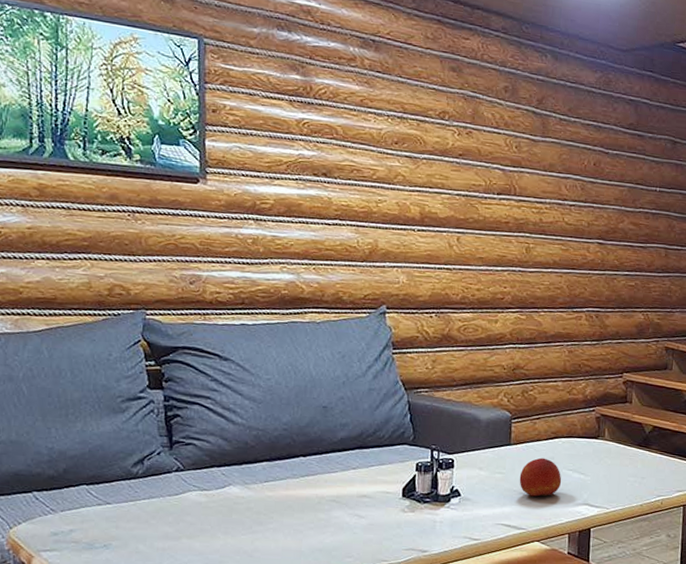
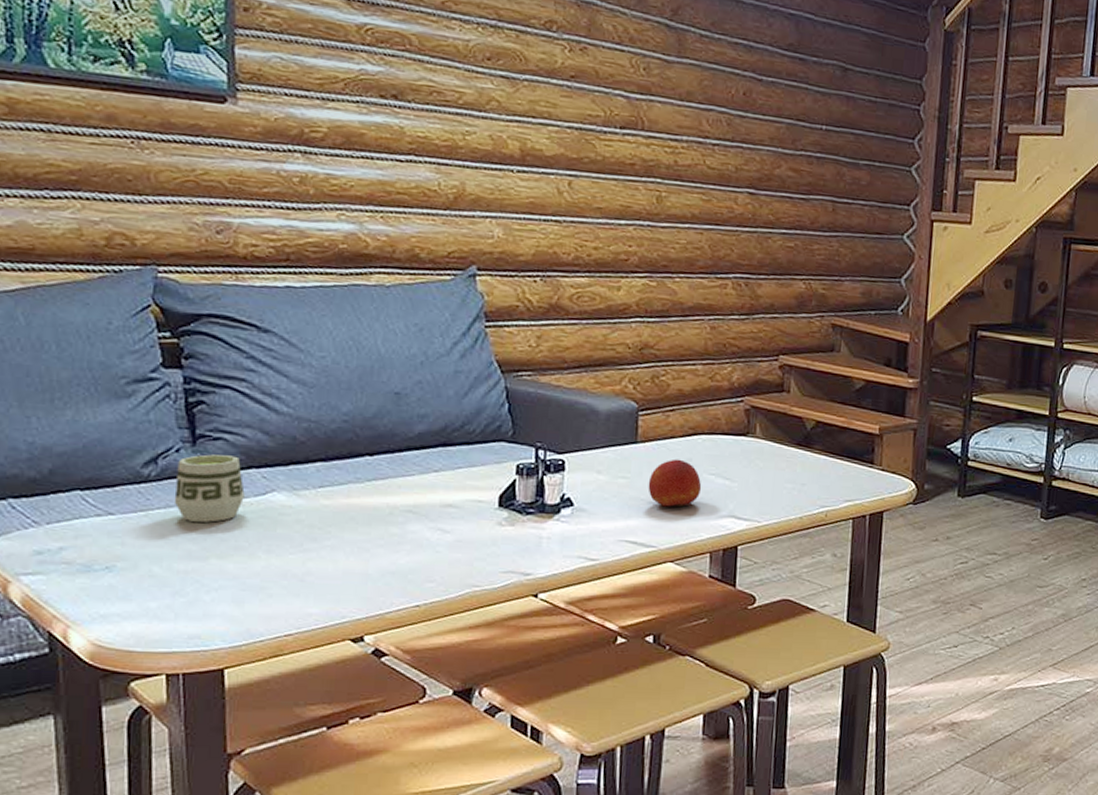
cup: none [155,456,209,510] -> present [174,454,245,523]

